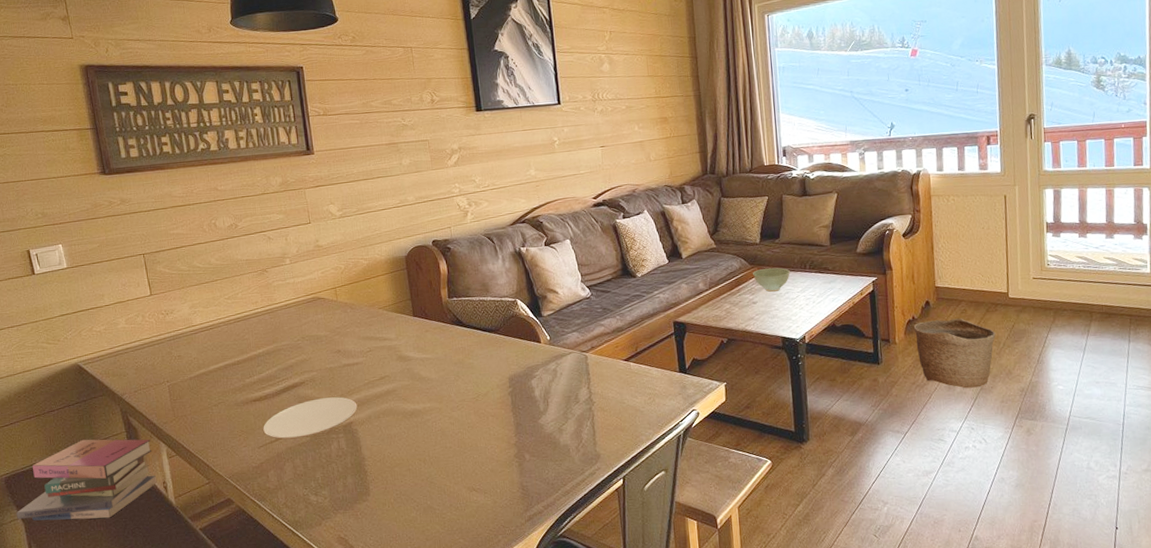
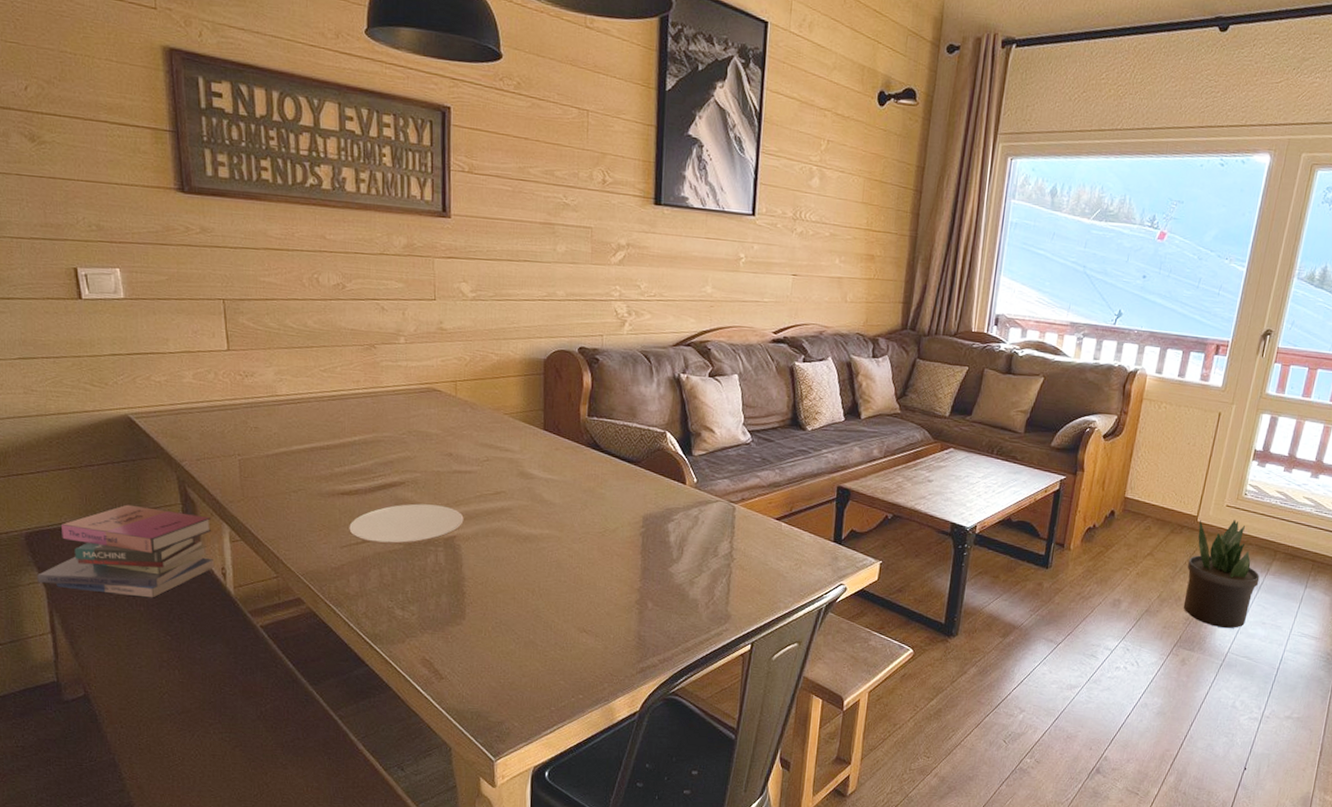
bowl: present [753,267,790,293] -> none [934,445,975,474]
basket: present [913,318,996,389] -> none [1089,531,1175,609]
planter: none [1010,290,1083,393] -> present [1183,520,1260,628]

